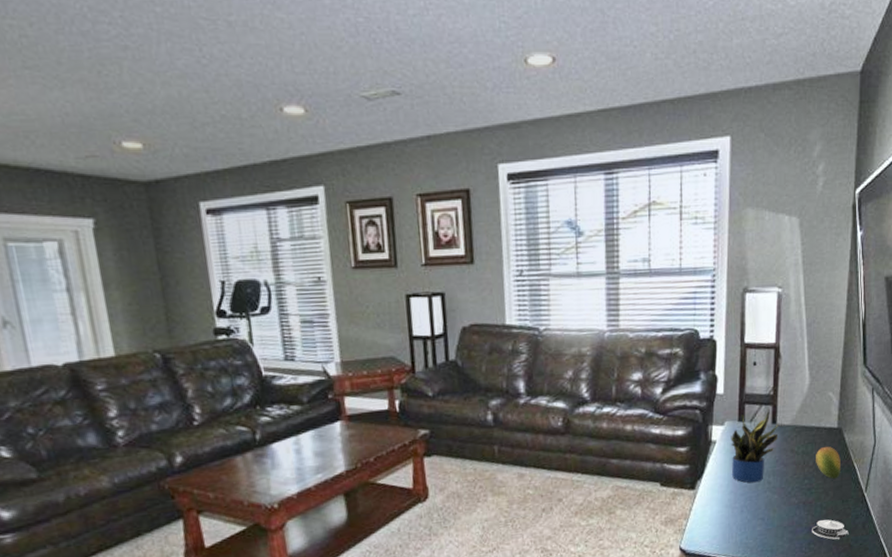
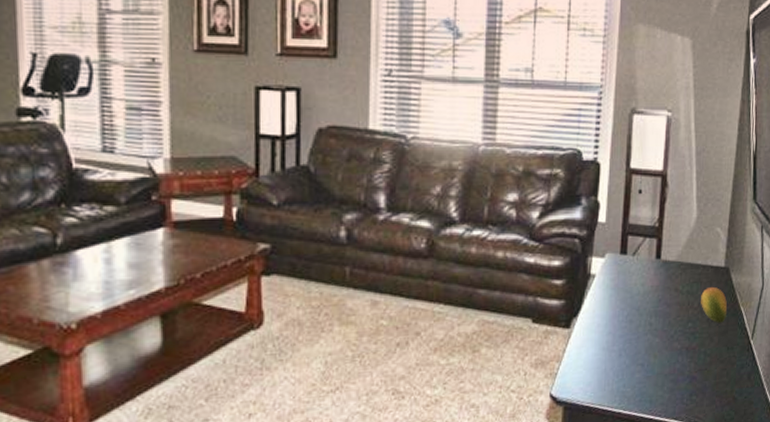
potted plant: present [730,408,779,483] -> none [611,241,663,324]
architectural model: present [812,519,849,540] -> none [694,368,733,392]

